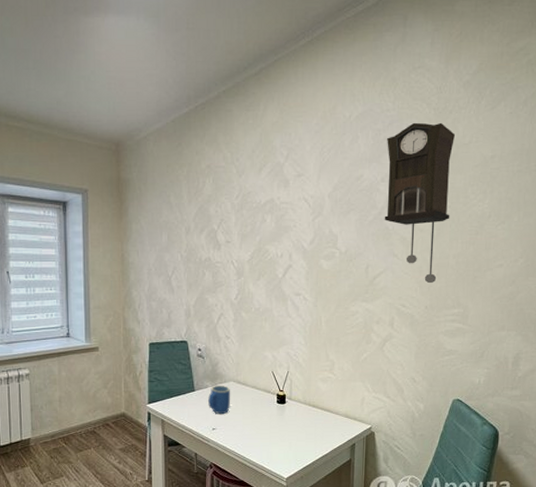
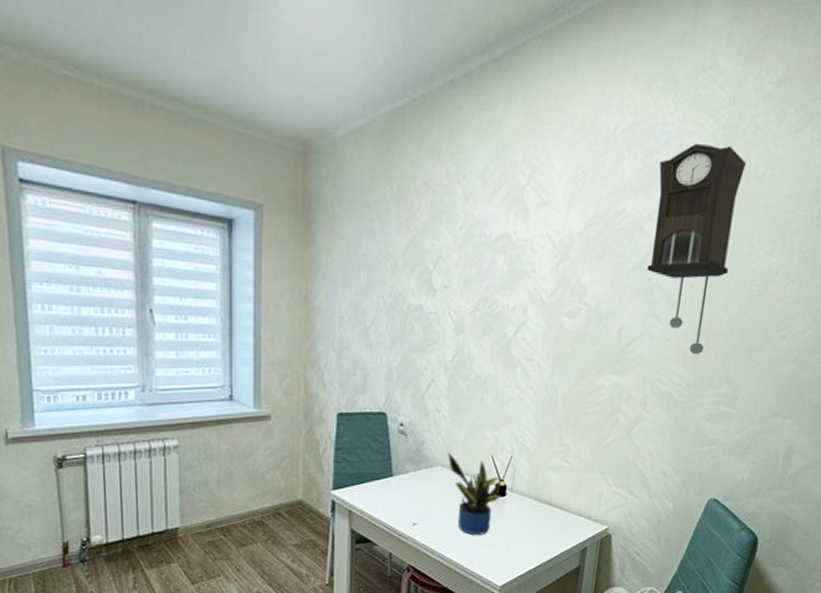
mug: present [208,386,231,415] -> none [409,471,439,507]
potted plant: none [237,371,283,436] -> present [447,453,503,535]

